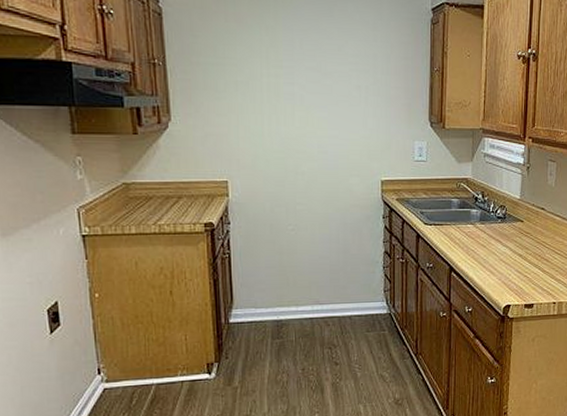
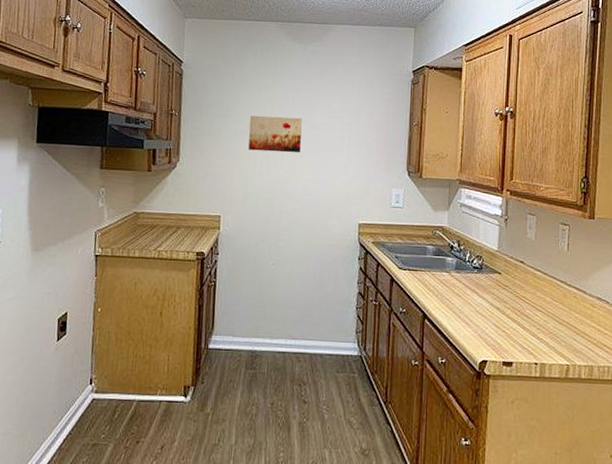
wall art: none [250,63,314,107] -> present [248,115,302,153]

